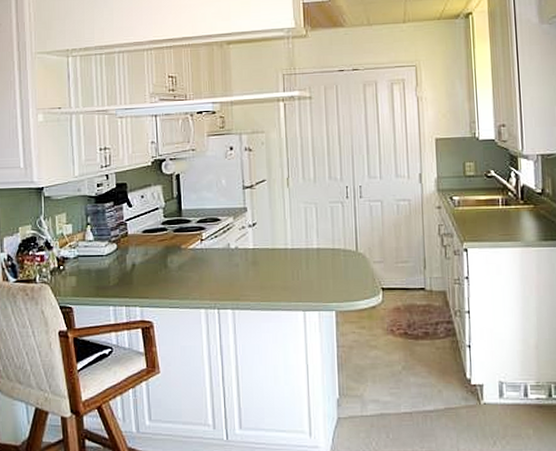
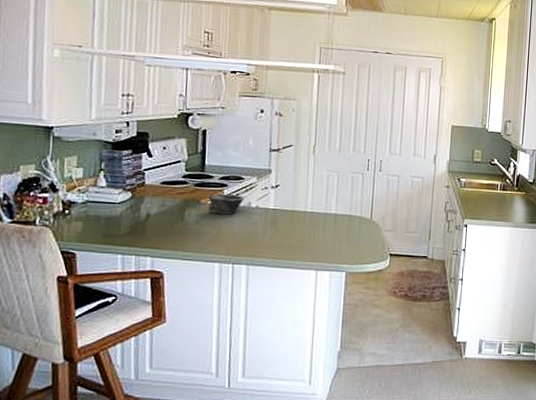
bowl: none [188,236,223,259] -> present [207,193,244,215]

